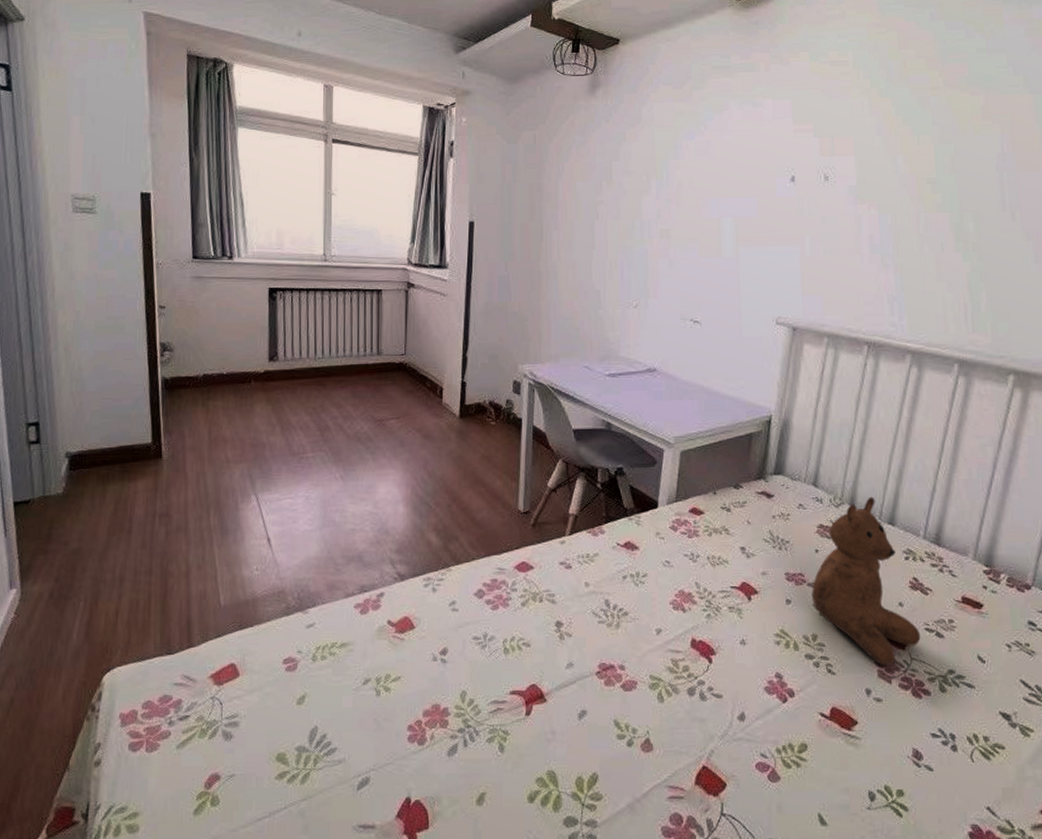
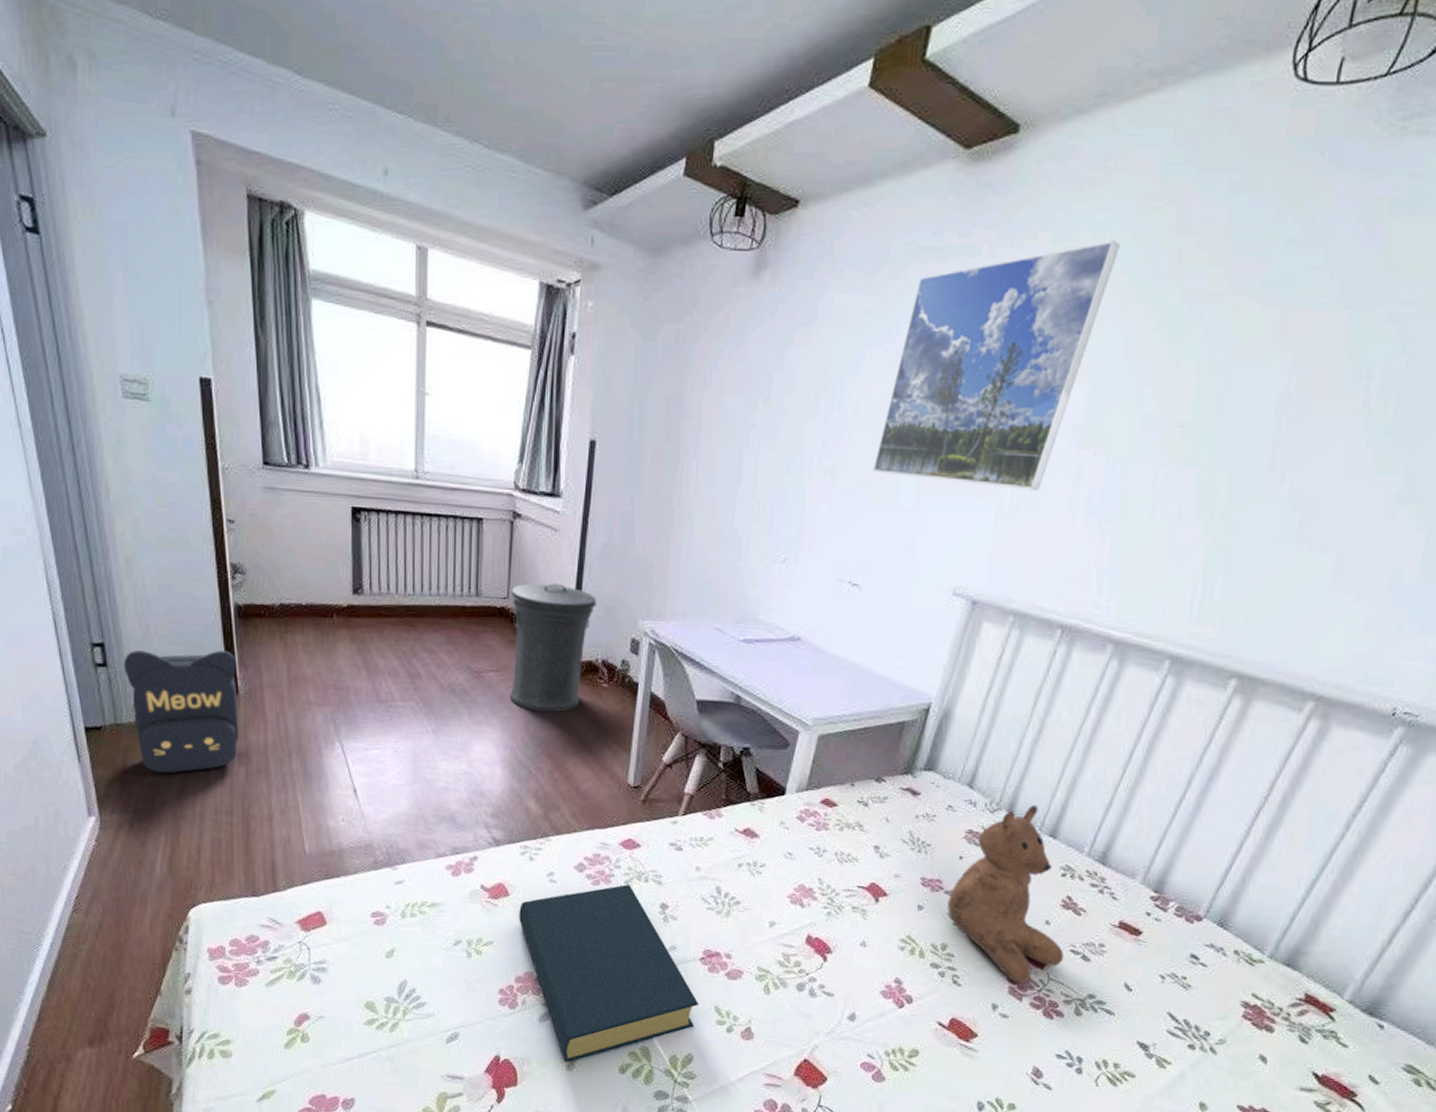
backpack: none [55,419,162,540] -> present [123,650,239,774]
trash can: none [407,339,482,452] -> present [509,583,597,713]
hardback book: none [425,606,600,797] -> present [519,884,700,1063]
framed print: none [699,56,860,238] -> present [873,240,1120,491]

